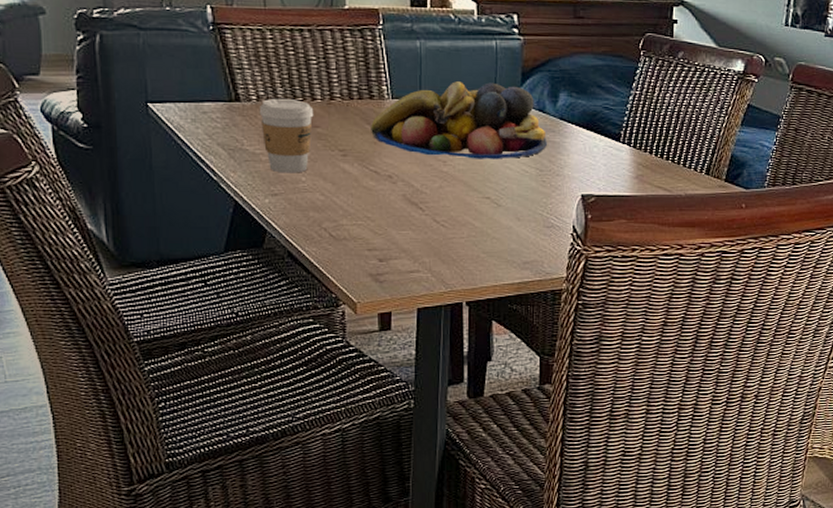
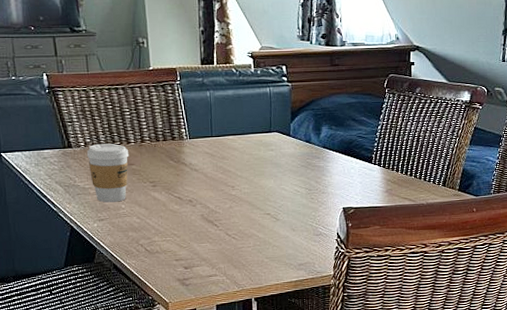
fruit bowl: present [371,81,548,160] -> none [174,121,314,184]

